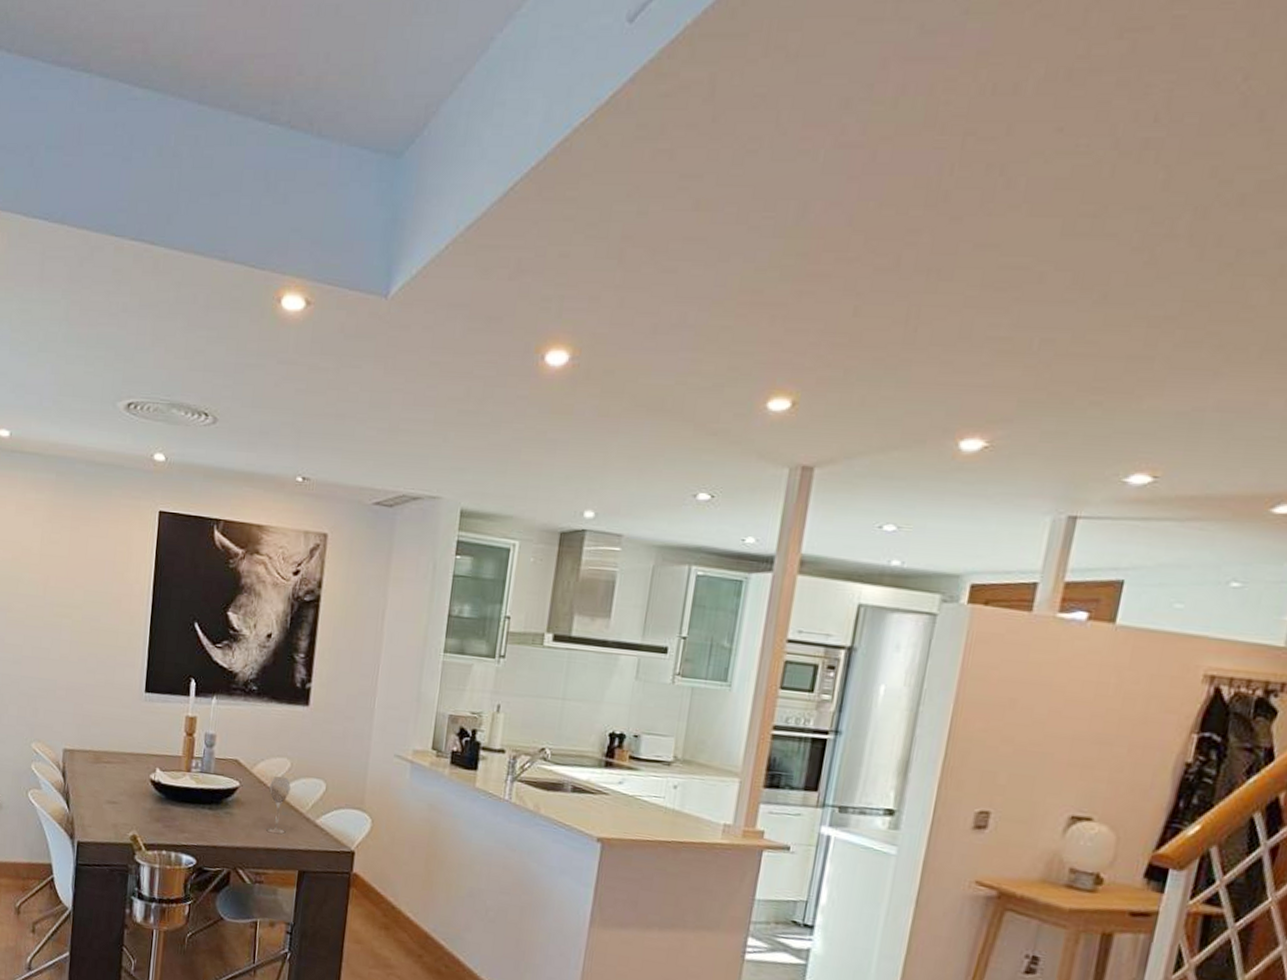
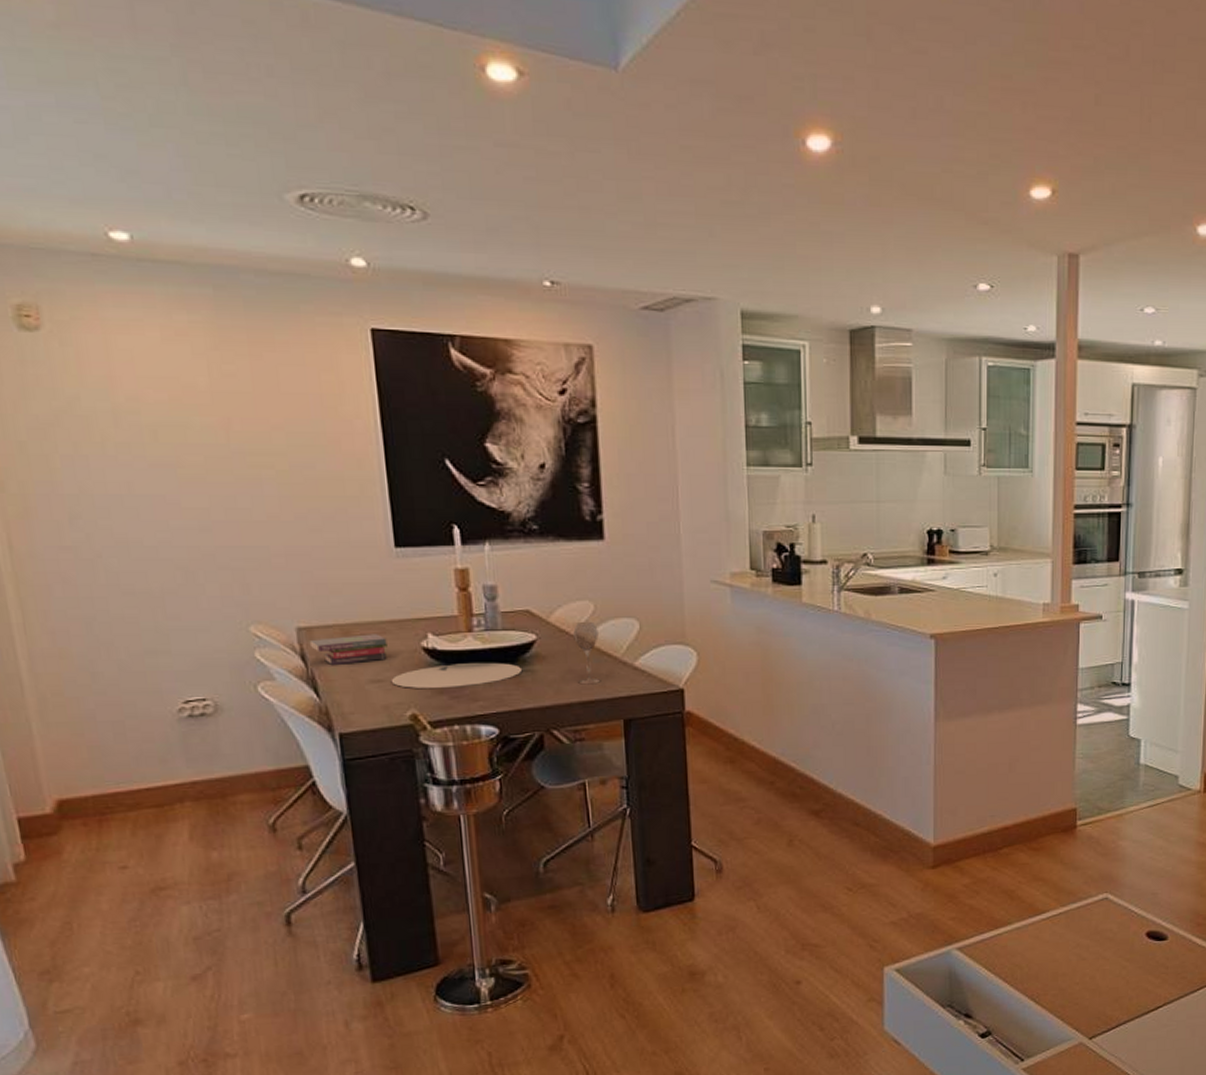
books: none [70,760,126,786] -> present [309,634,387,666]
placemat: none [122,796,224,820] -> present [391,662,523,690]

